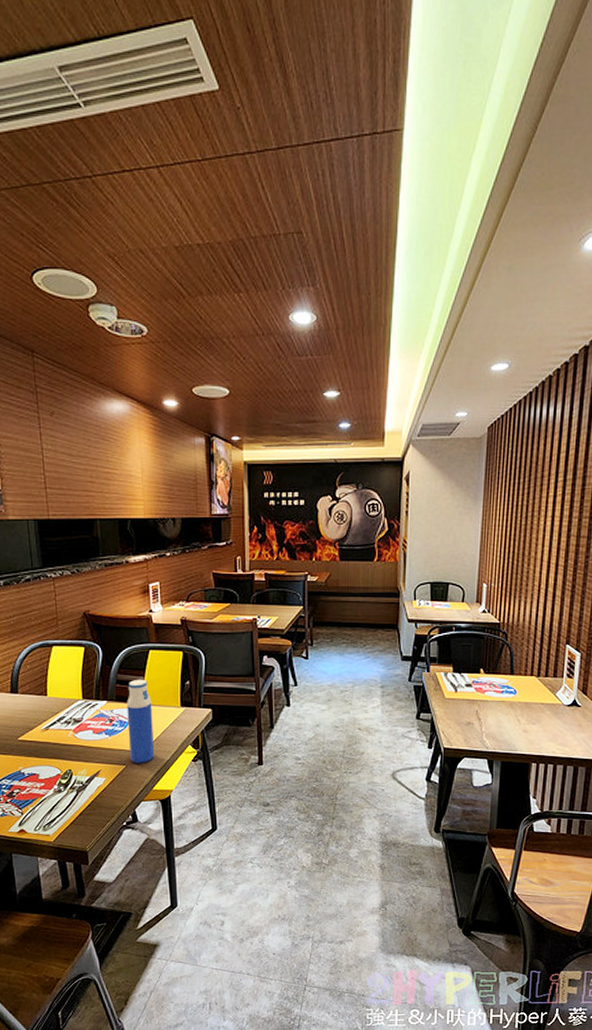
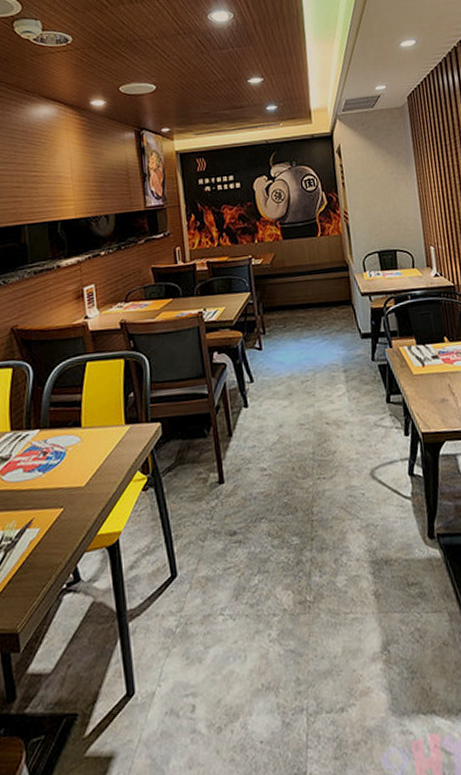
water bottle: present [127,679,155,763] -> none [63,397,98,503]

